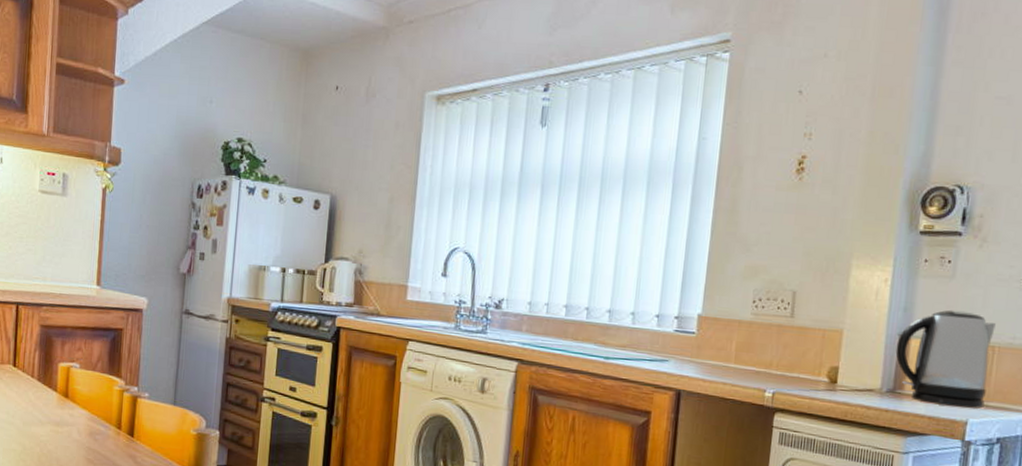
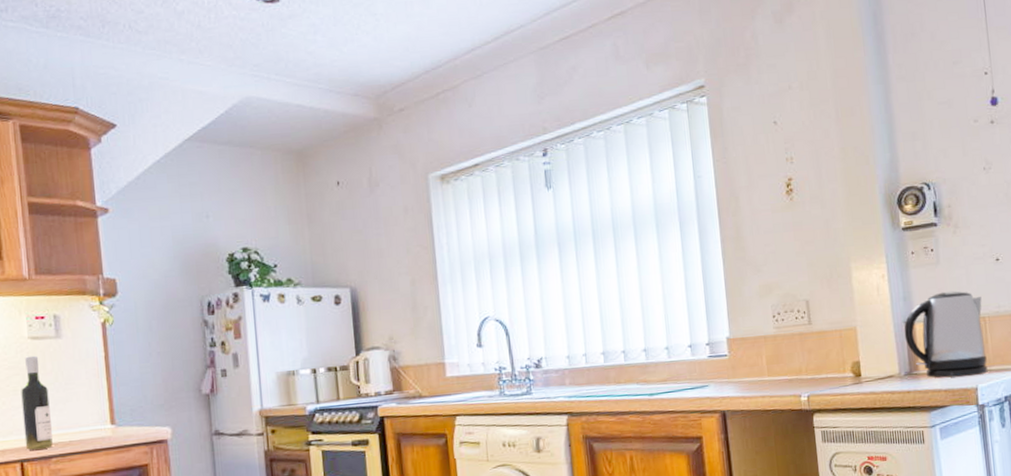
bottle: none [22,208,49,297] -> present [21,355,53,450]

